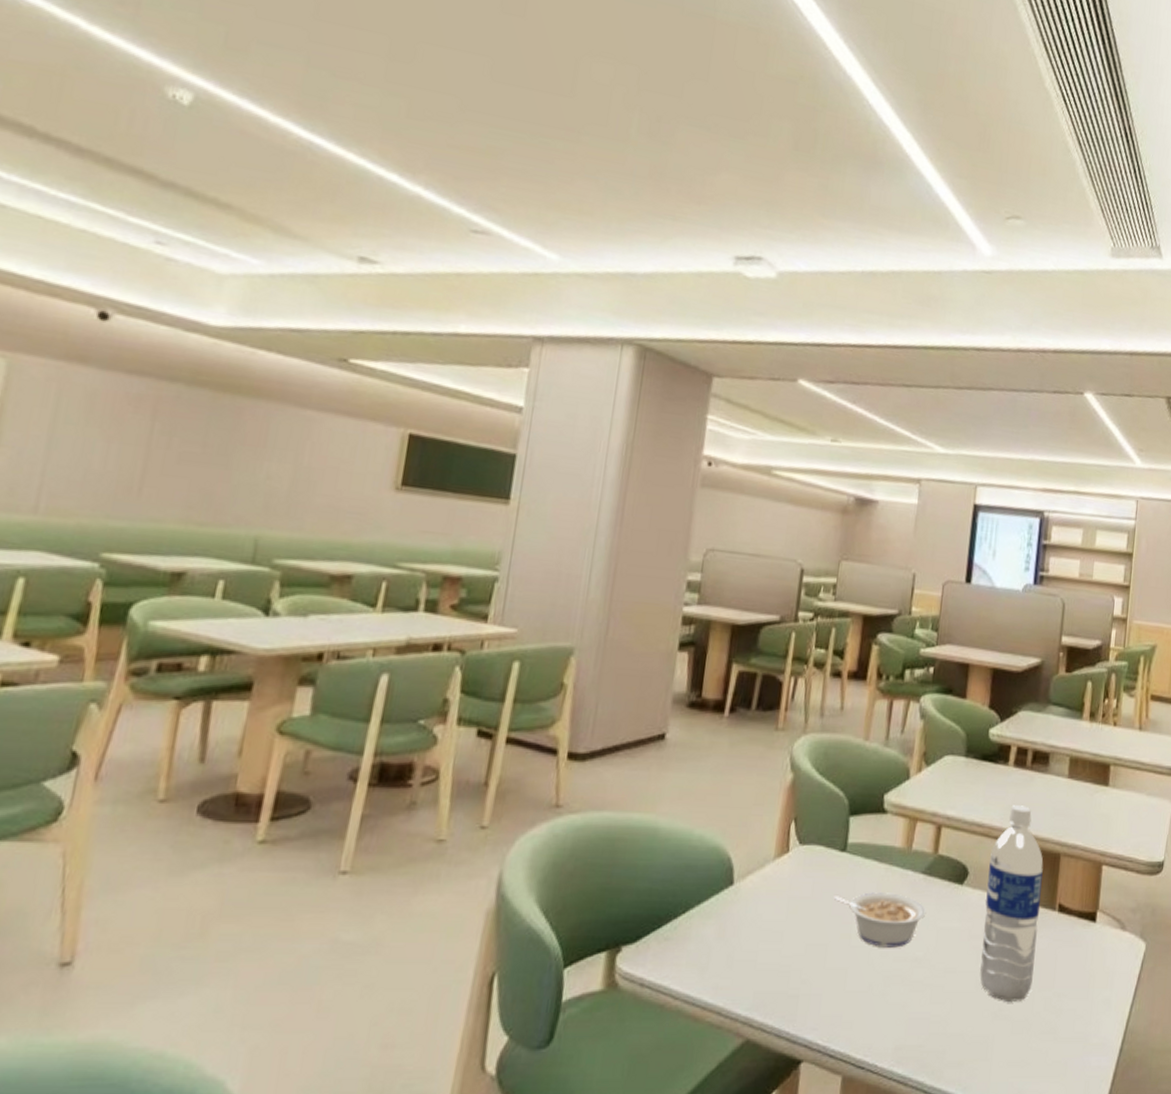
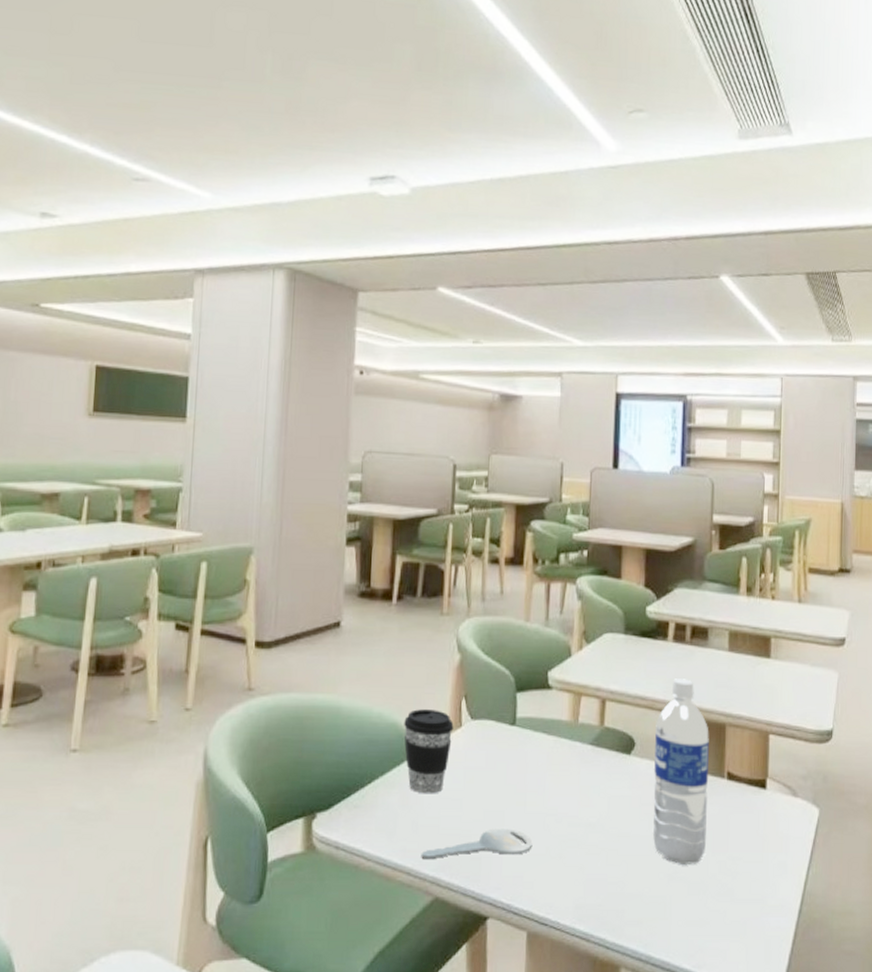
coffee cup: none [725,832,781,926] -> present [404,709,454,794]
key: none [734,963,855,997] -> present [421,828,533,858]
legume: present [833,892,927,948] -> none [507,763,597,814]

